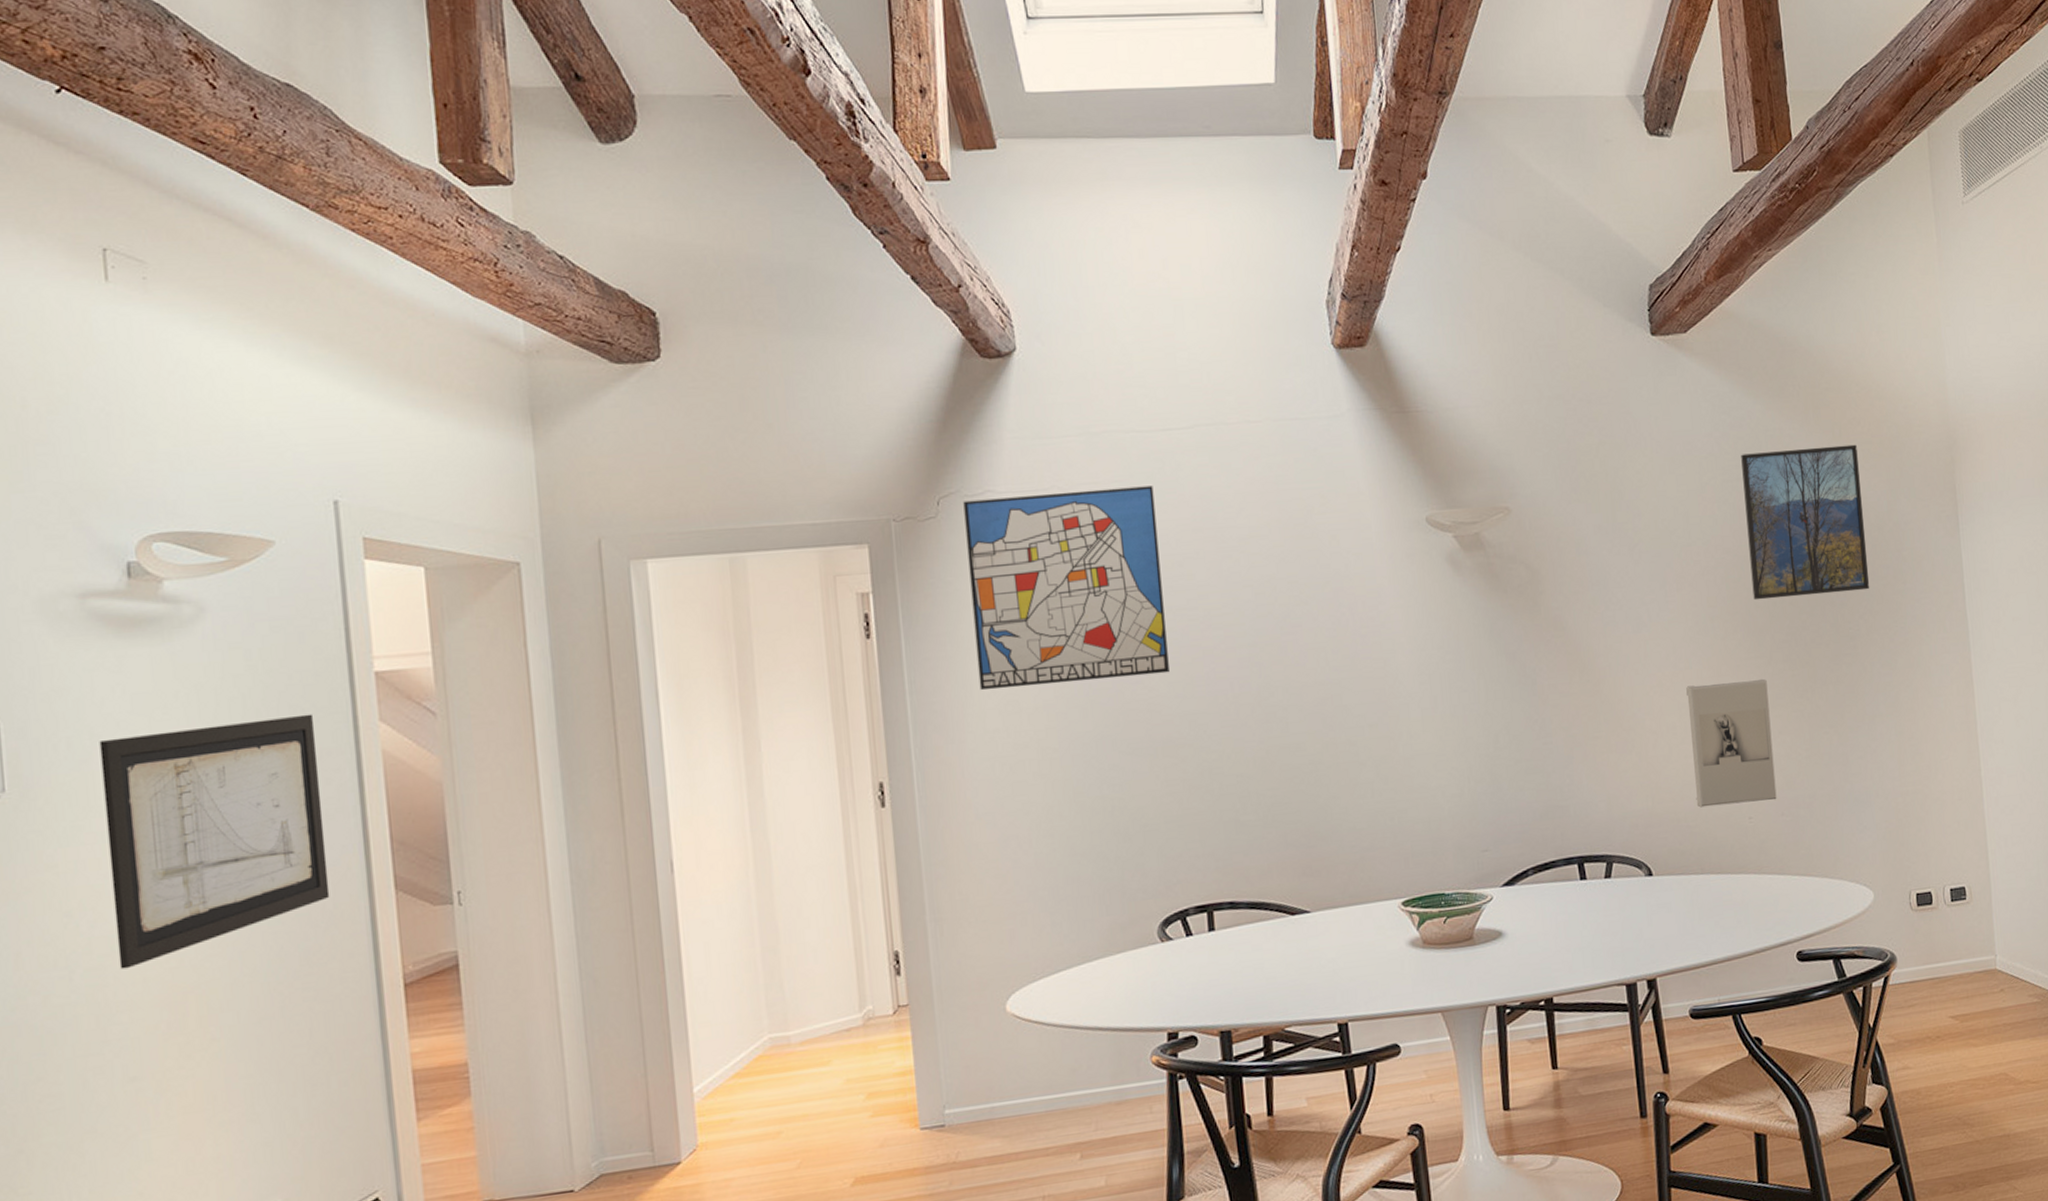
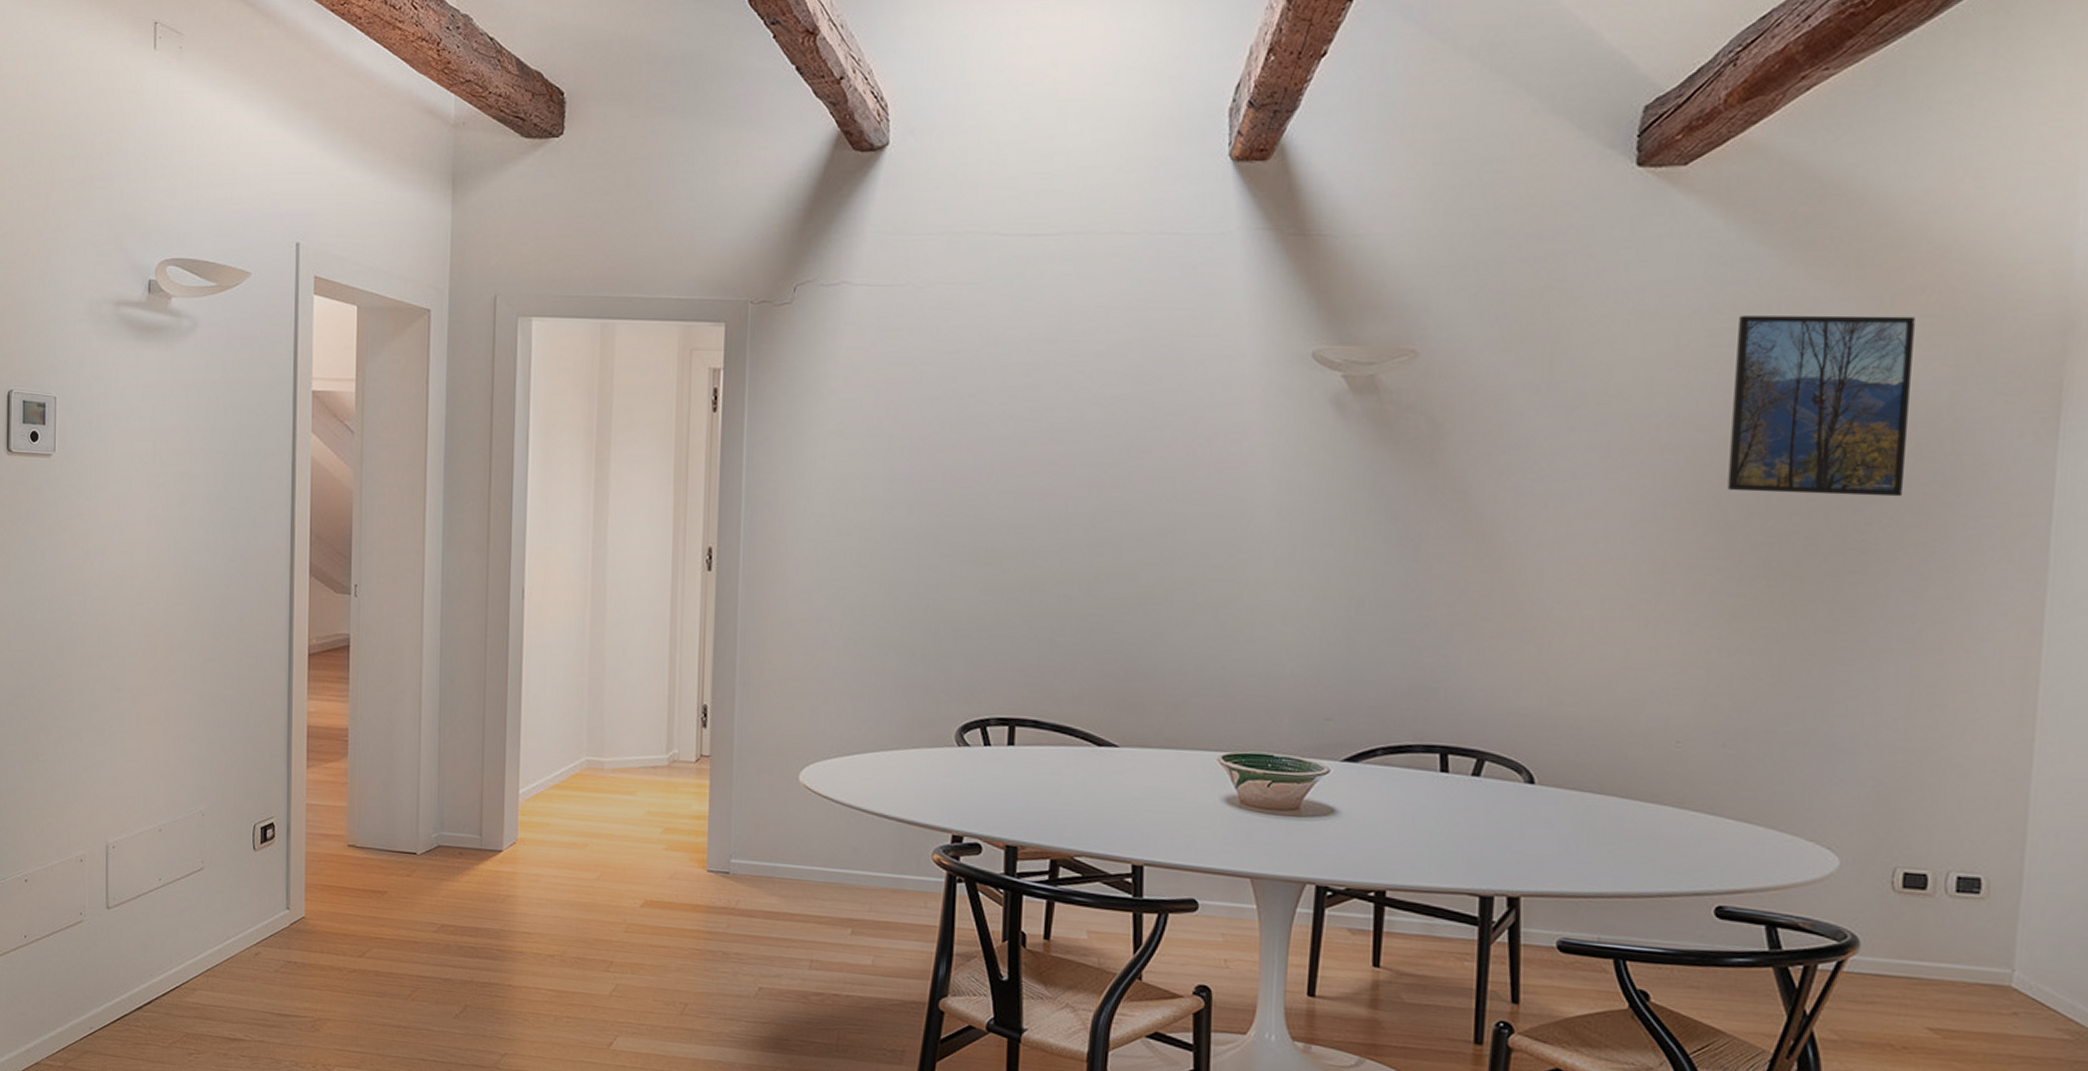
wall art: present [99,714,330,970] -> none [116,419,265,603]
wall art: present [963,485,1170,691] -> none [812,290,1011,482]
wall sculpture: present [1686,678,1777,808] -> none [1606,578,1730,727]

